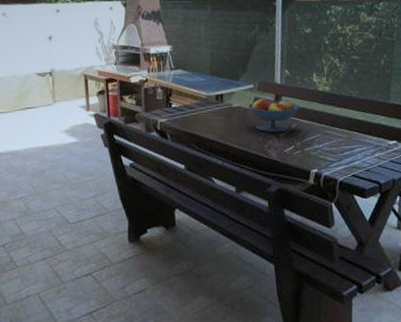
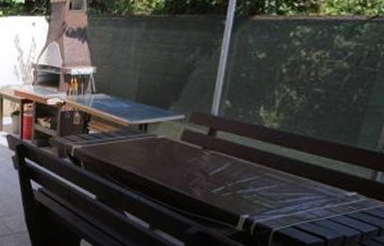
fruit bowl: present [247,98,300,133] -> none [174,131,238,170]

